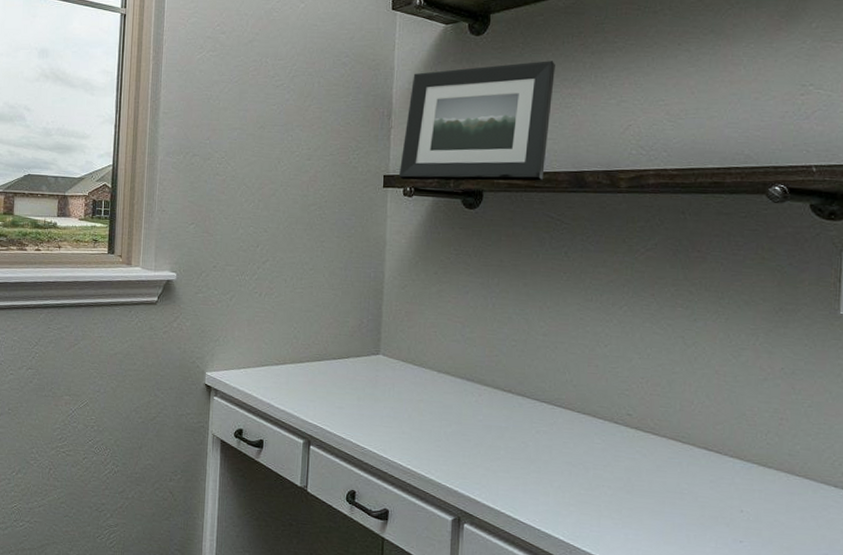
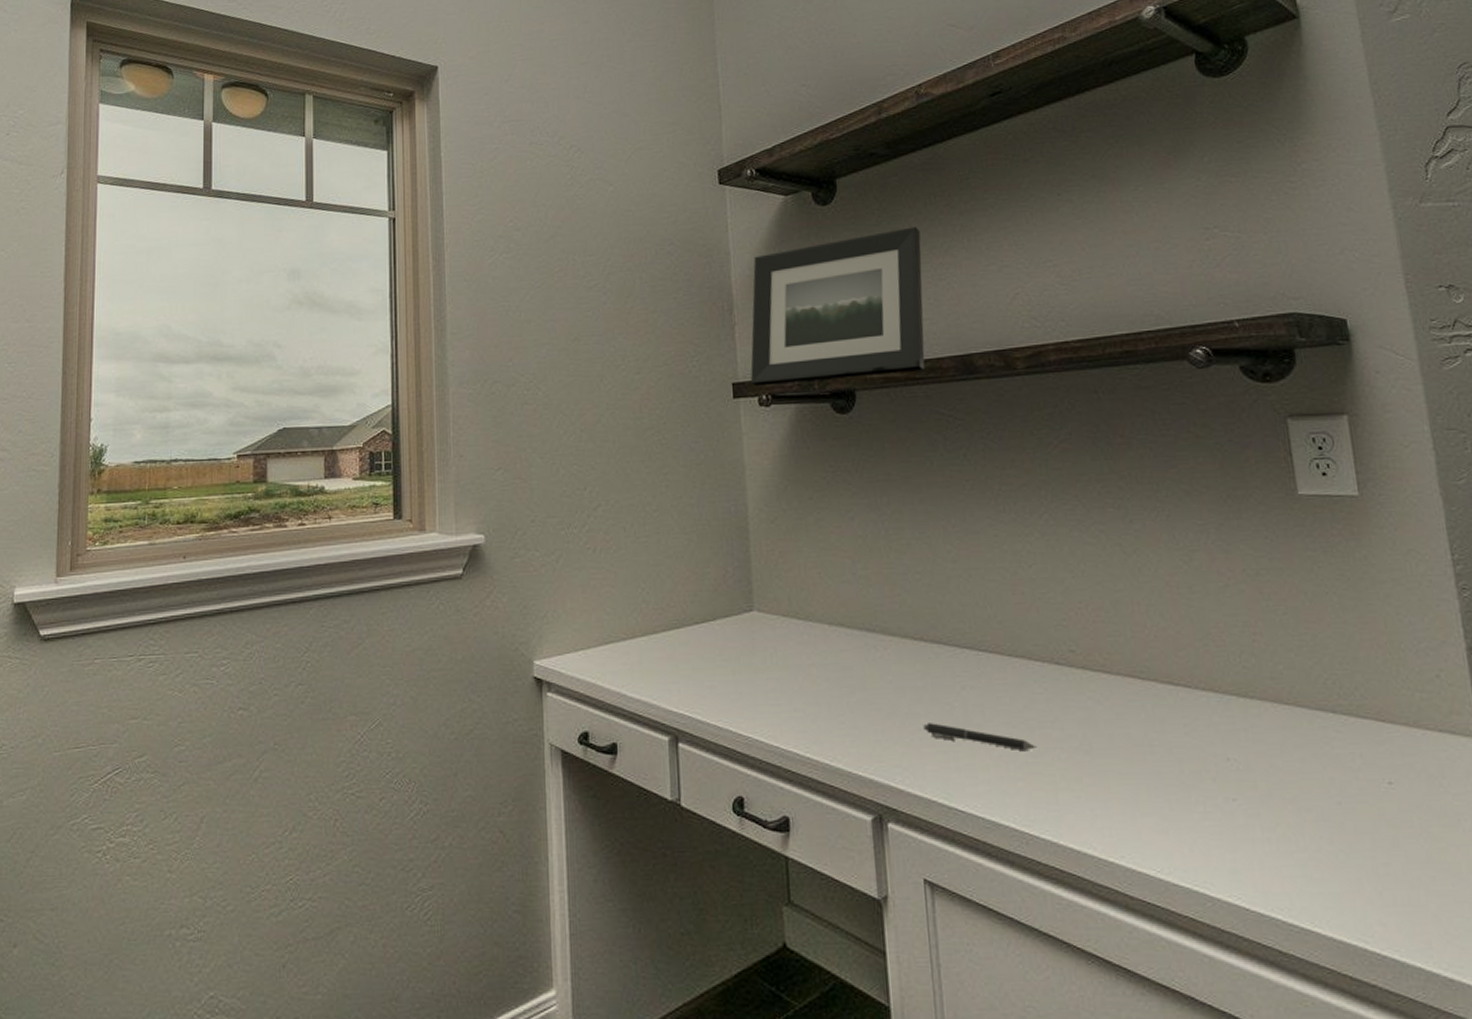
pen: none [502,455,589,485] -> present [923,723,1037,752]

